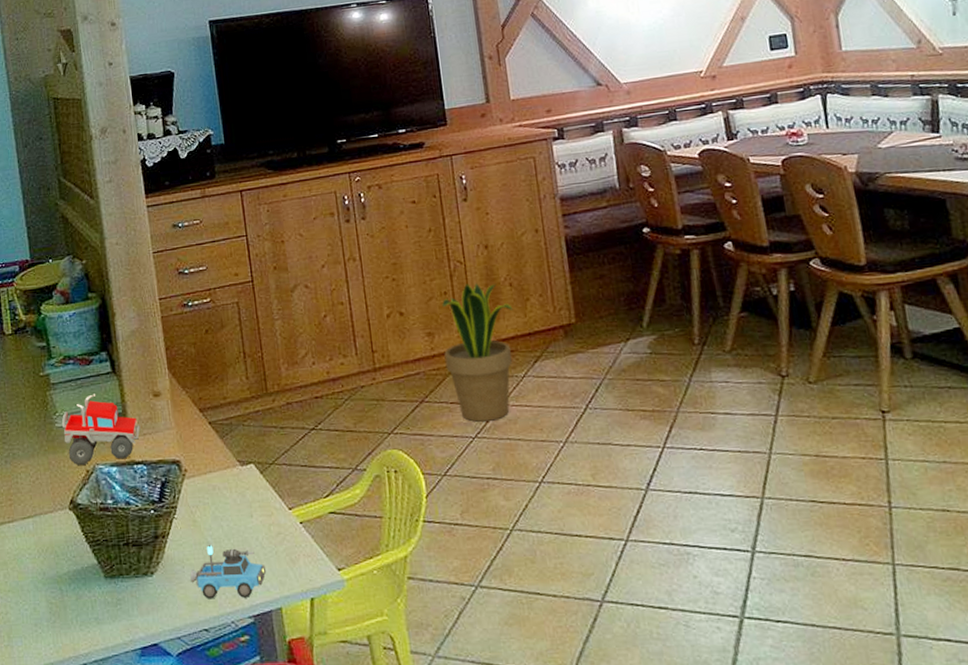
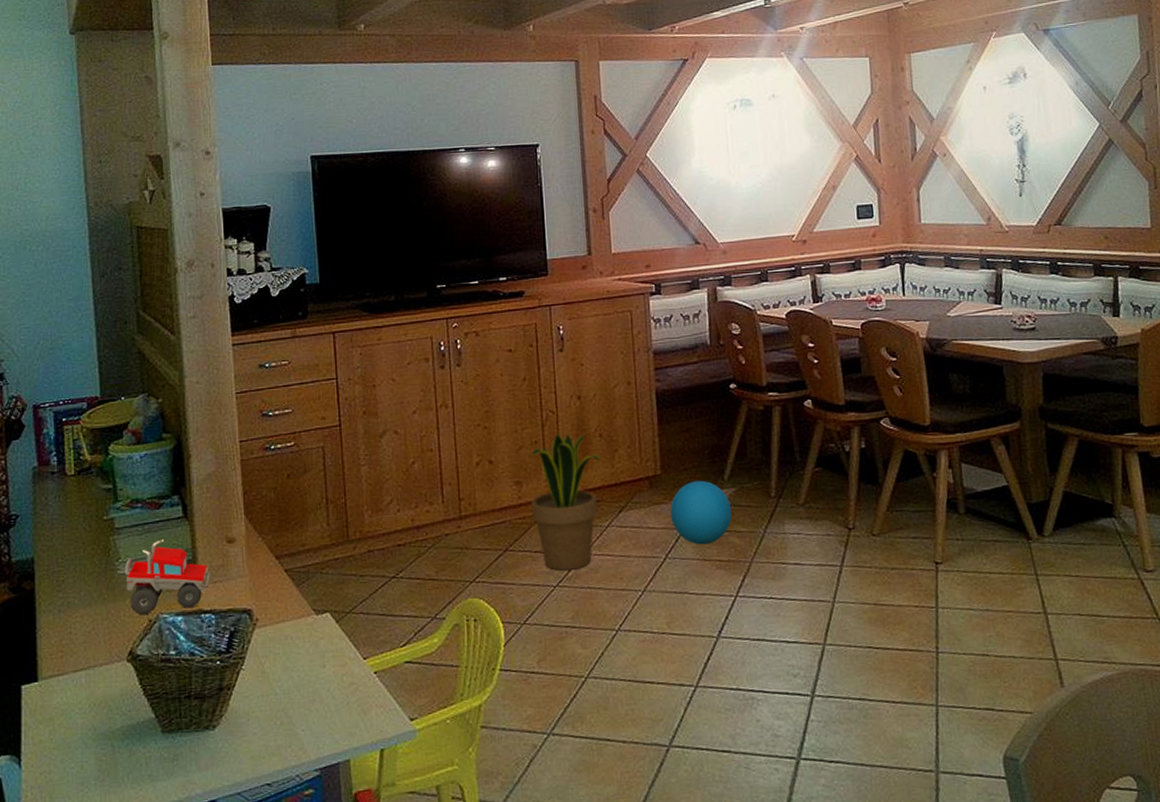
toy car: present [190,544,267,599] -> none [255,695,336,753]
ball: none [587,328,654,395] -> present [670,480,733,545]

